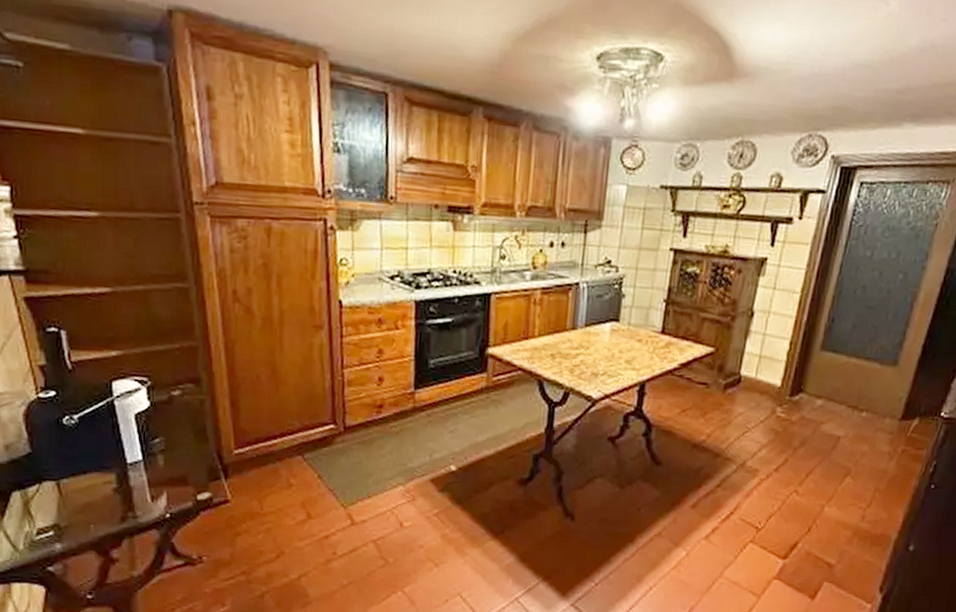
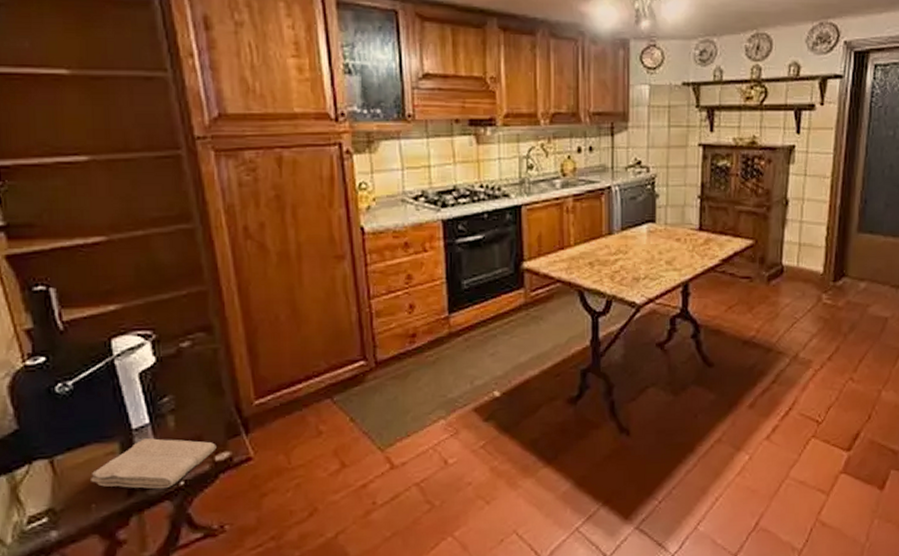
washcloth: none [91,473,199,519] -> present [91,438,217,489]

